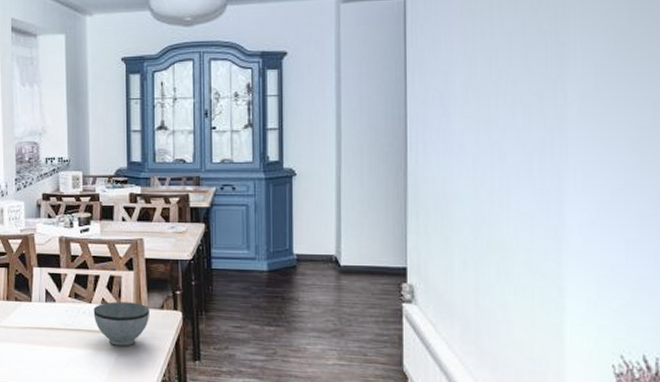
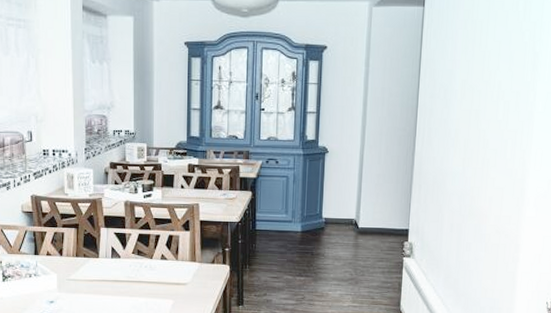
bowl: present [93,301,150,346] -> none [154,257,203,295]

